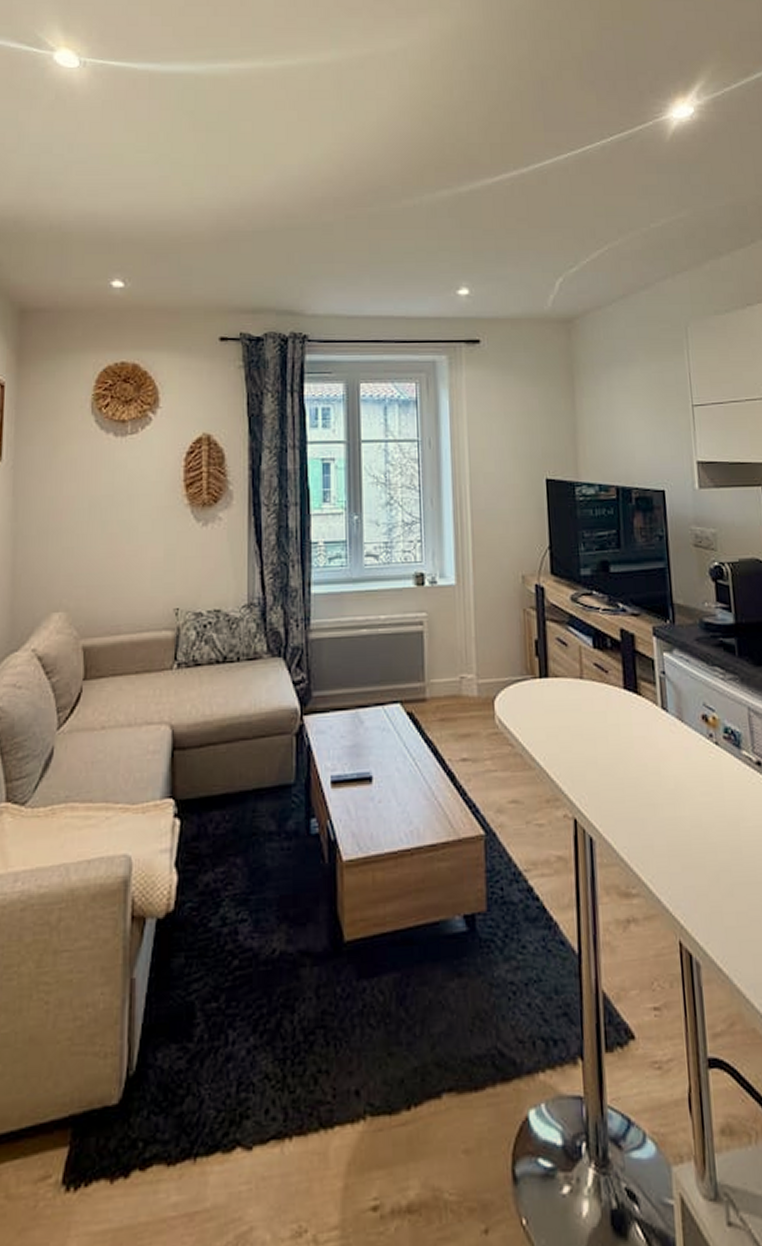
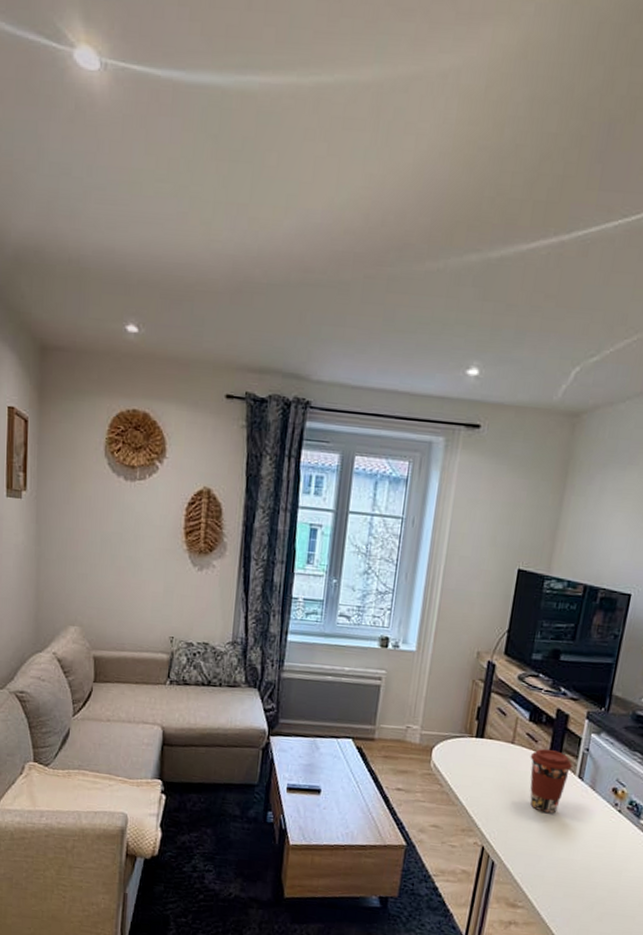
coffee cup: none [604,678,653,760] -> present [529,748,573,813]

